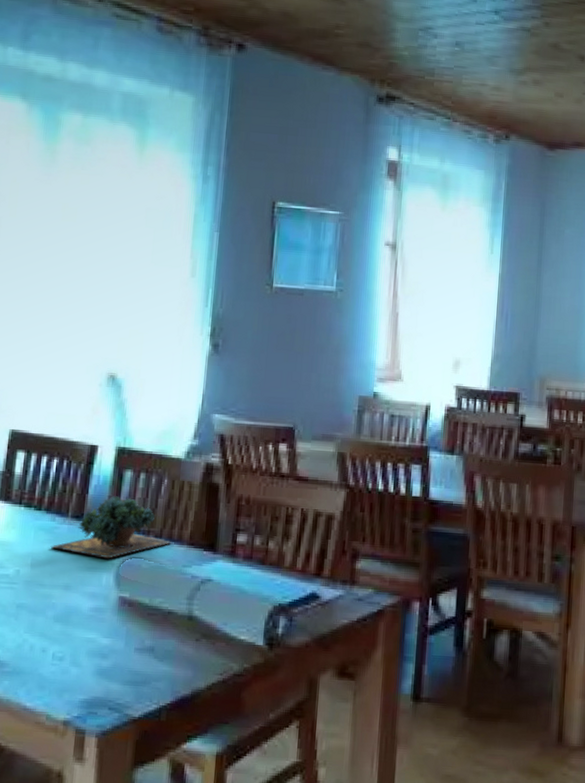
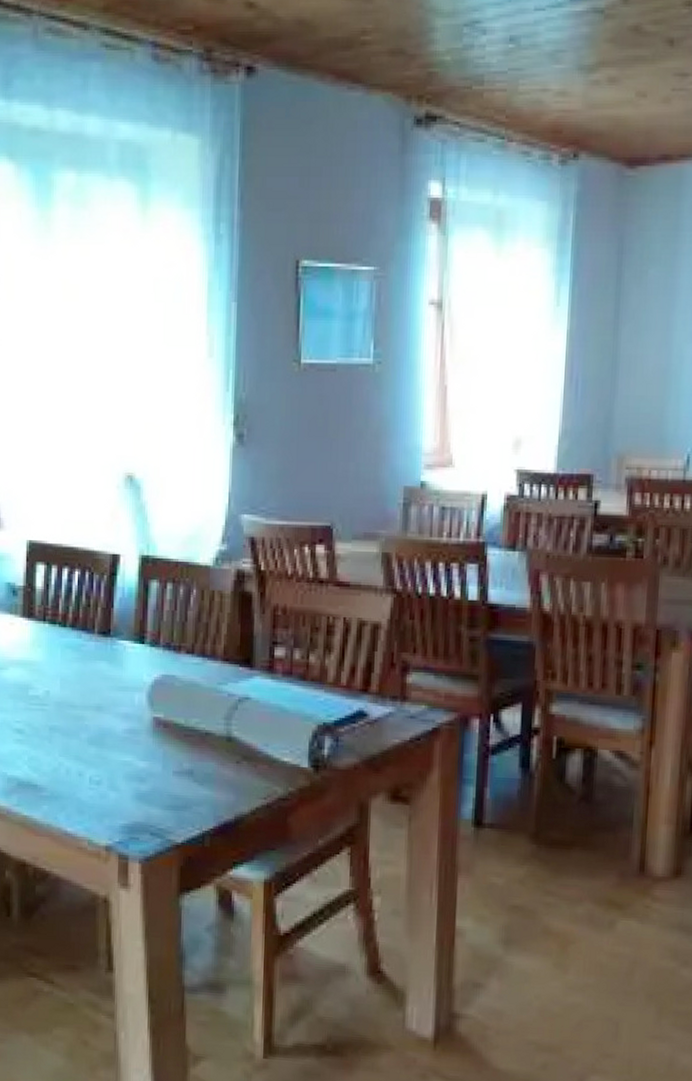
succulent plant: present [50,496,172,559] -> none [78,609,205,677]

